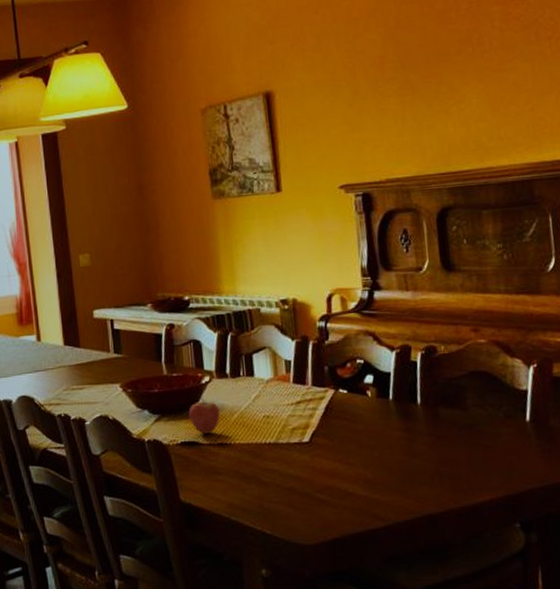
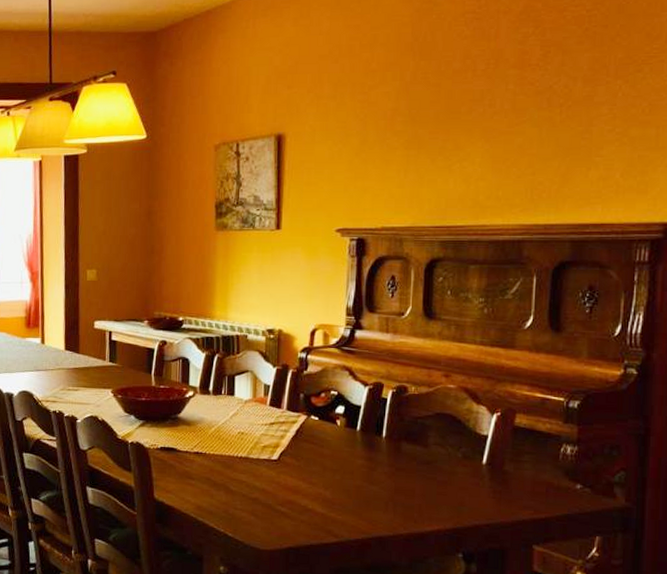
fruit: present [189,396,220,434] -> none [171,408,199,443]

